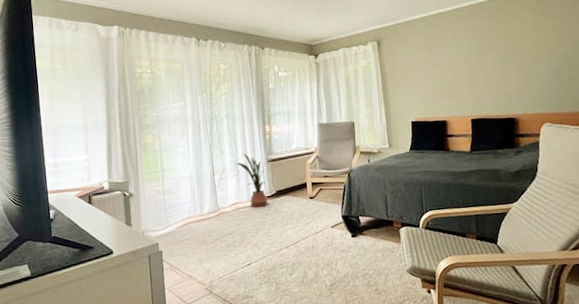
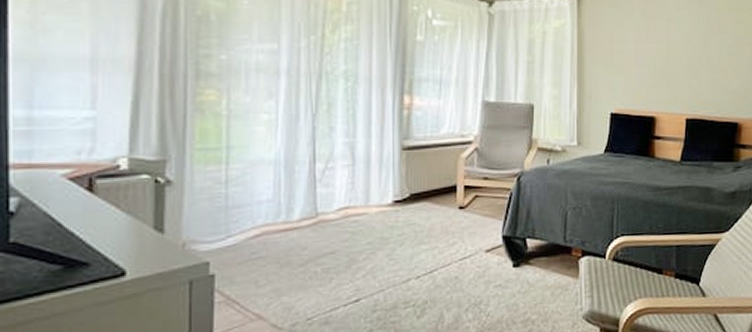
house plant: present [236,153,268,207] -> none [353,134,401,216]

